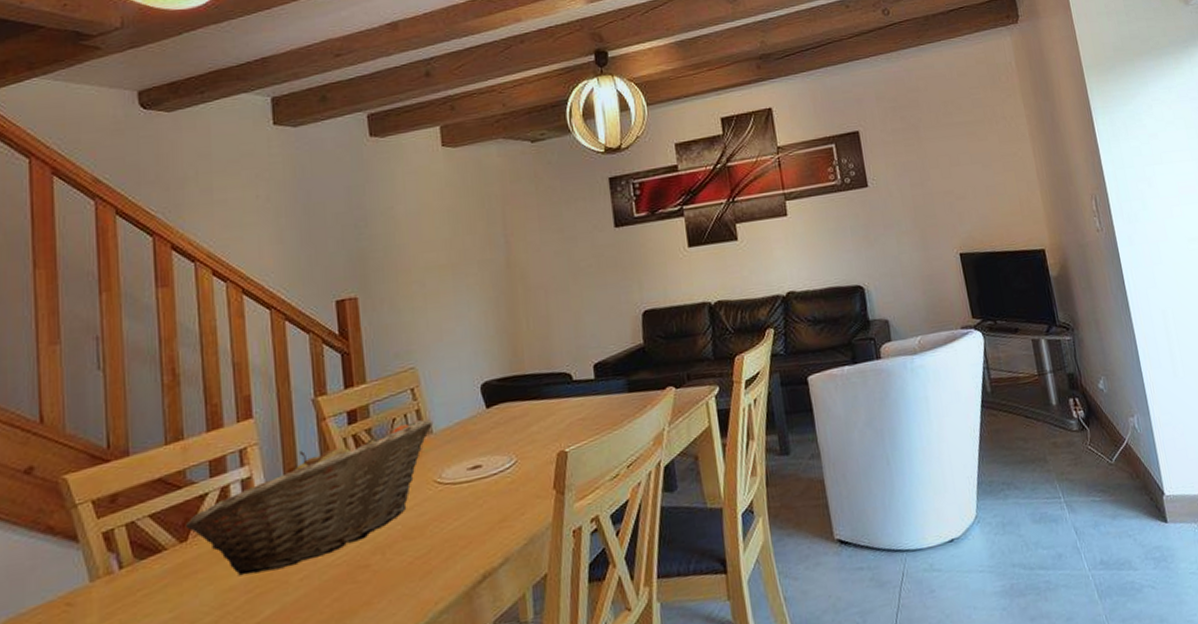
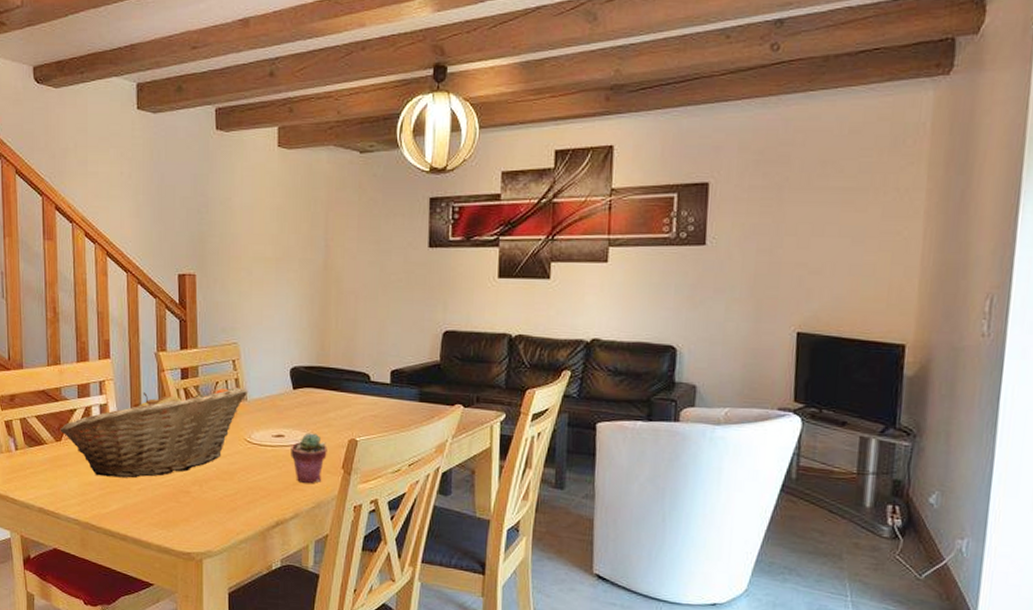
potted succulent: none [491,454,535,519] -> present [291,433,327,484]

